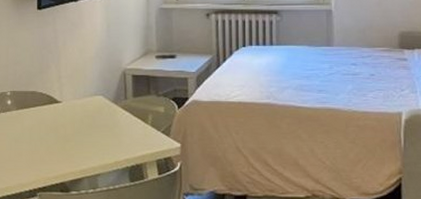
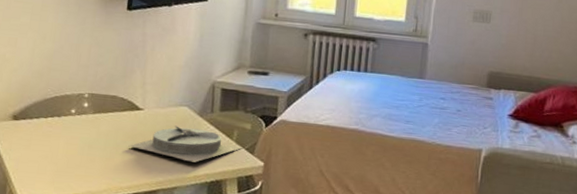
plate: none [51,115,158,149] -> present [128,126,242,163]

